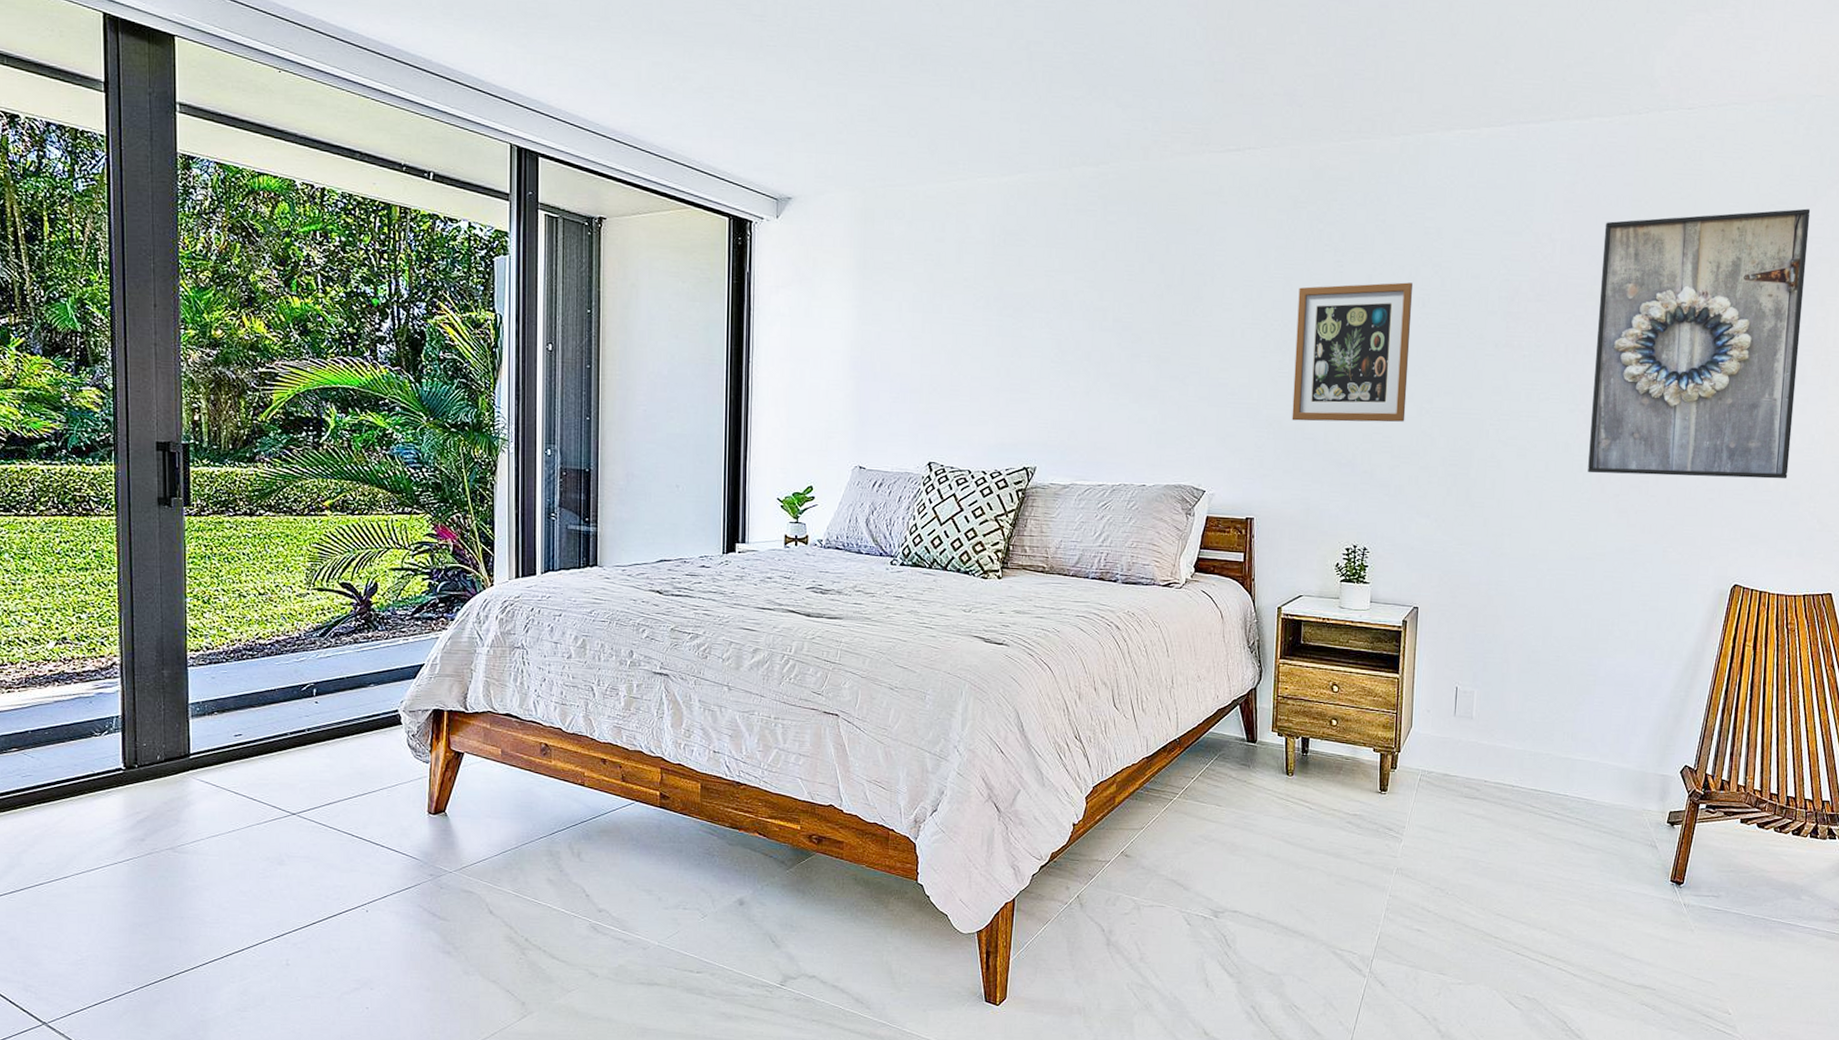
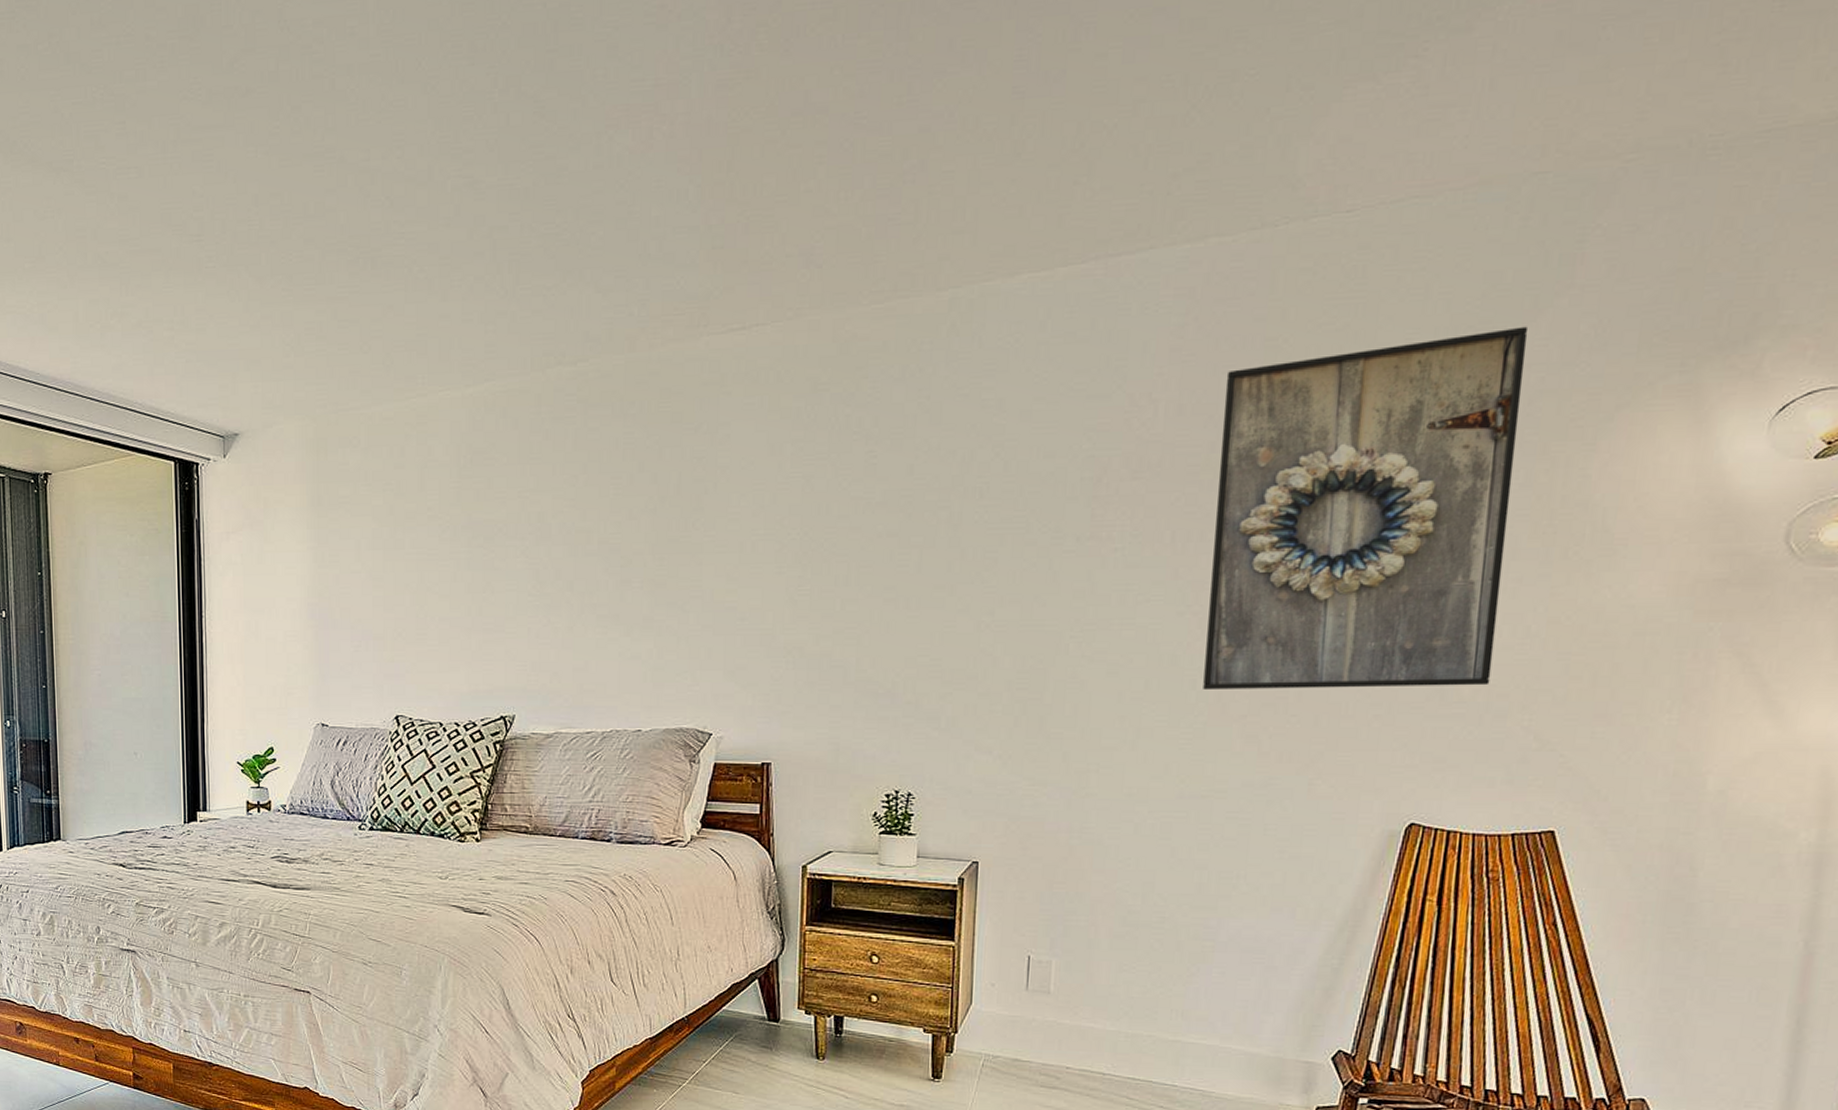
wall art: present [1291,282,1413,422] -> none [815,470,968,646]

